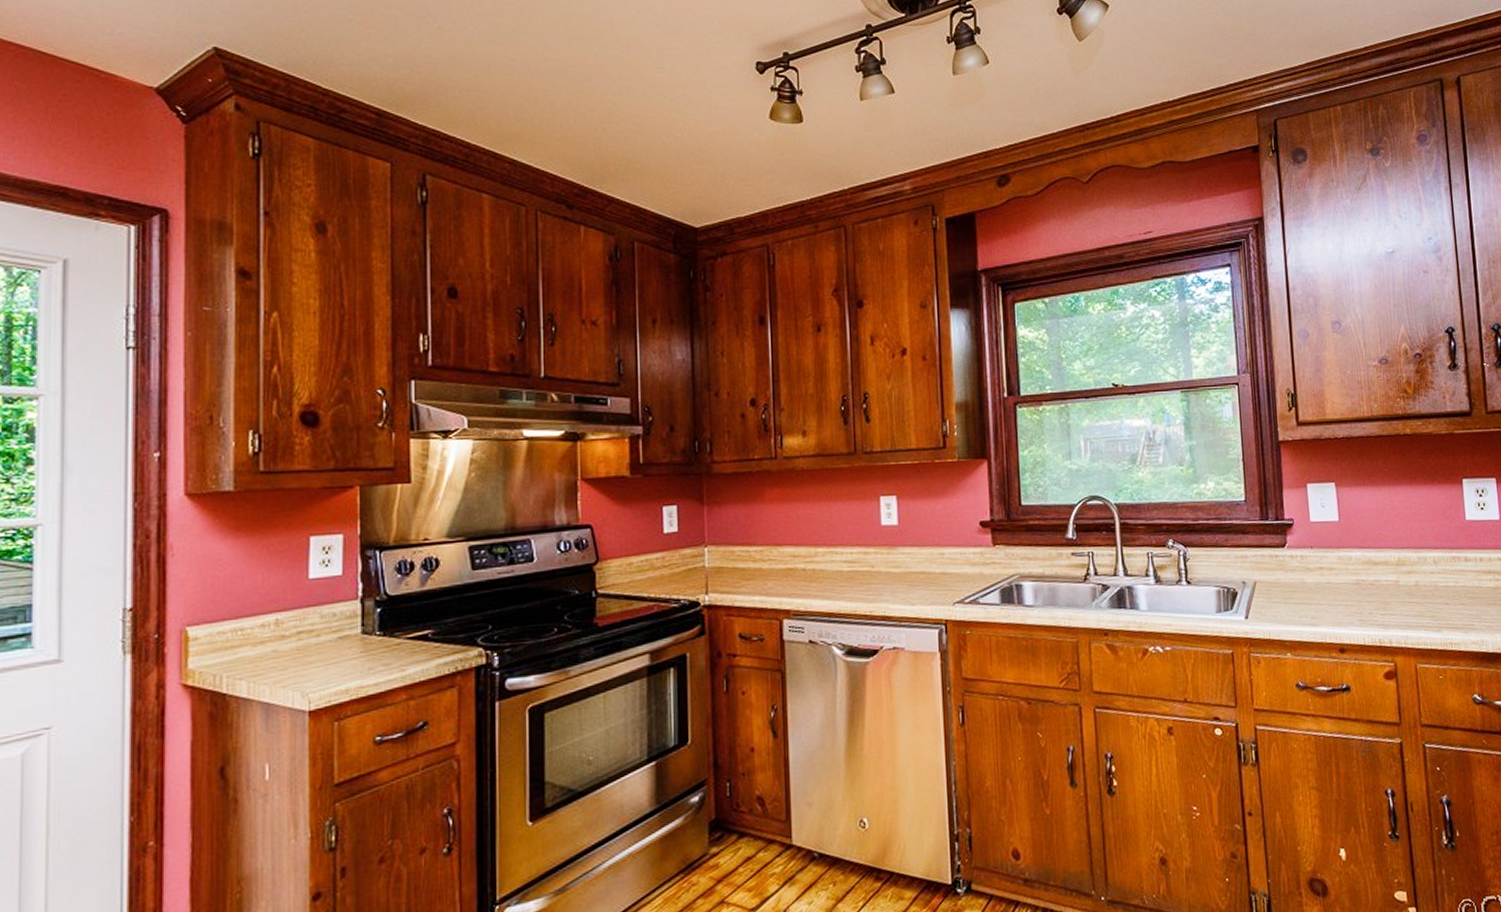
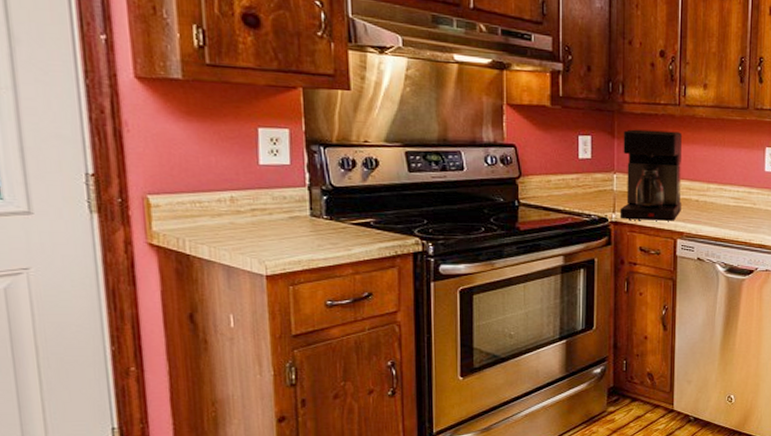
coffee maker: none [713,489,786,602] -> present [619,129,682,221]

